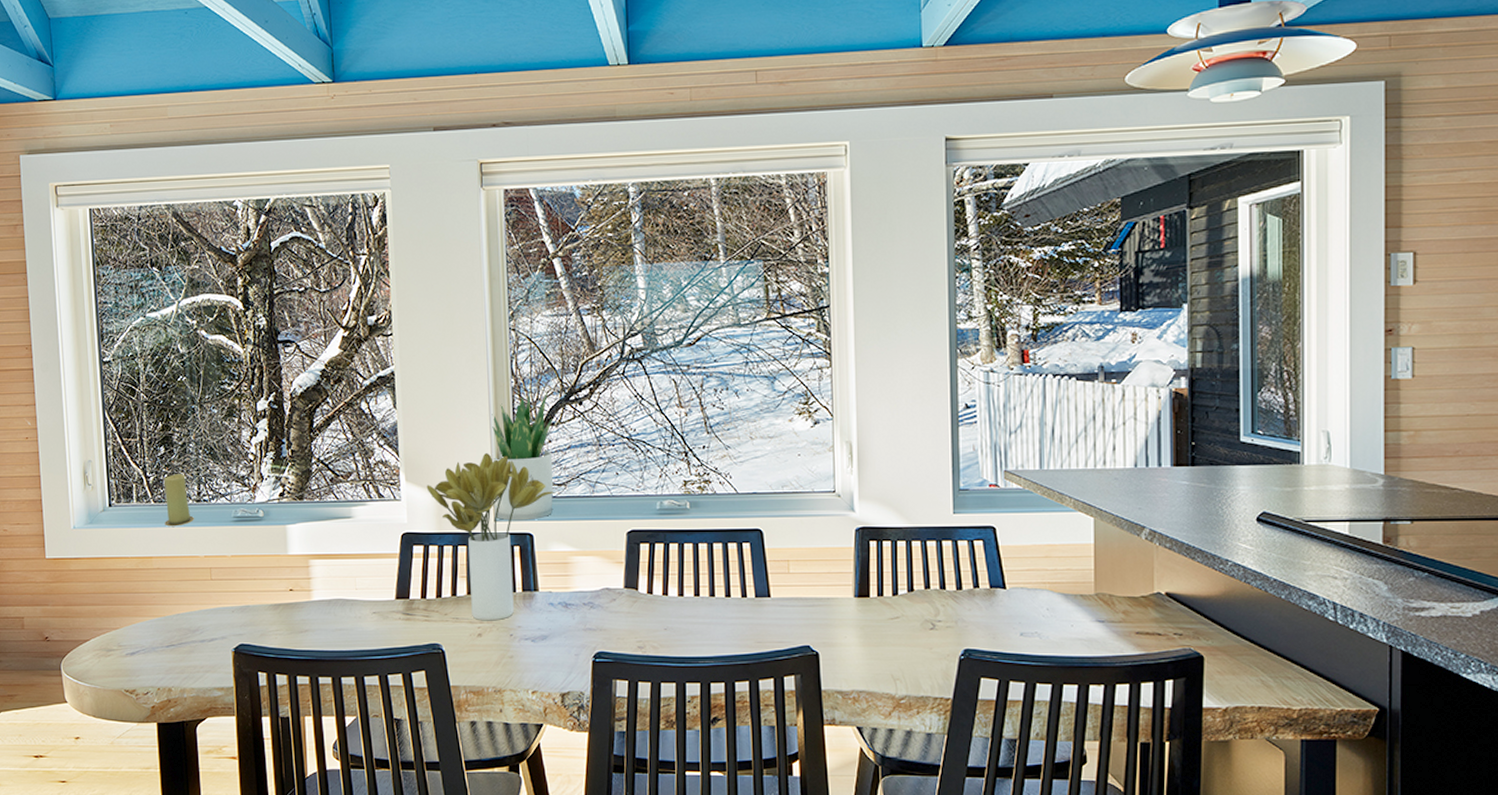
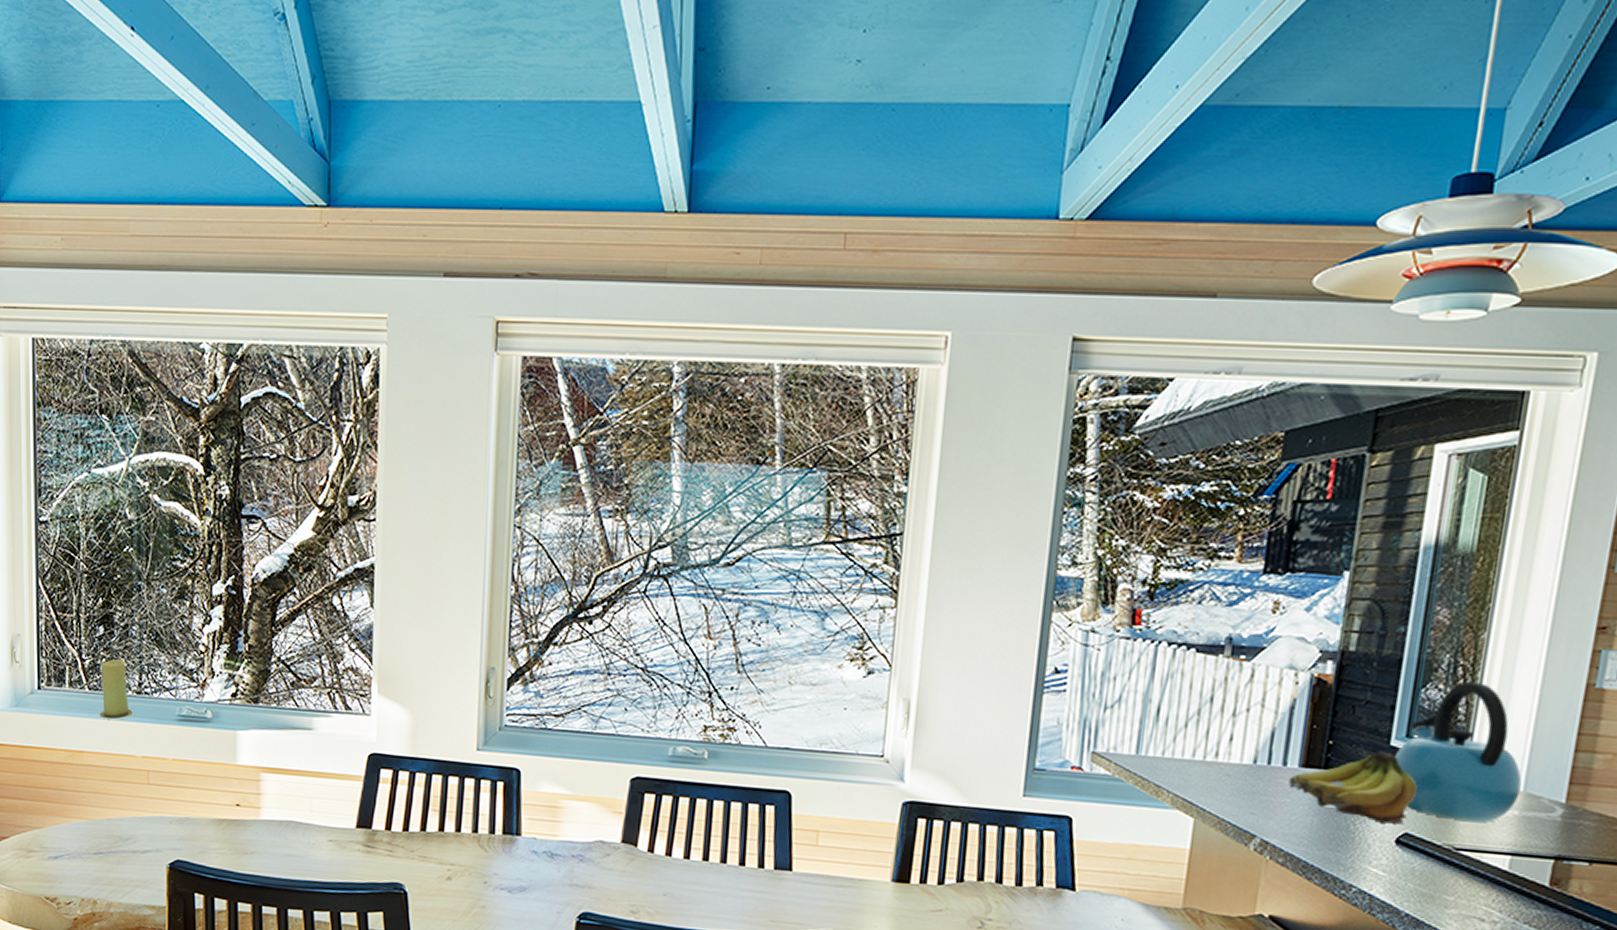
flower bouquet: present [426,453,555,621] -> none [401,670,551,865]
planter: present [490,391,554,521] -> none [477,602,555,754]
fruit: none [1165,446,1268,506] -> present [1288,751,1418,824]
kettle: none [1245,384,1348,497] -> present [1394,682,1522,822]

